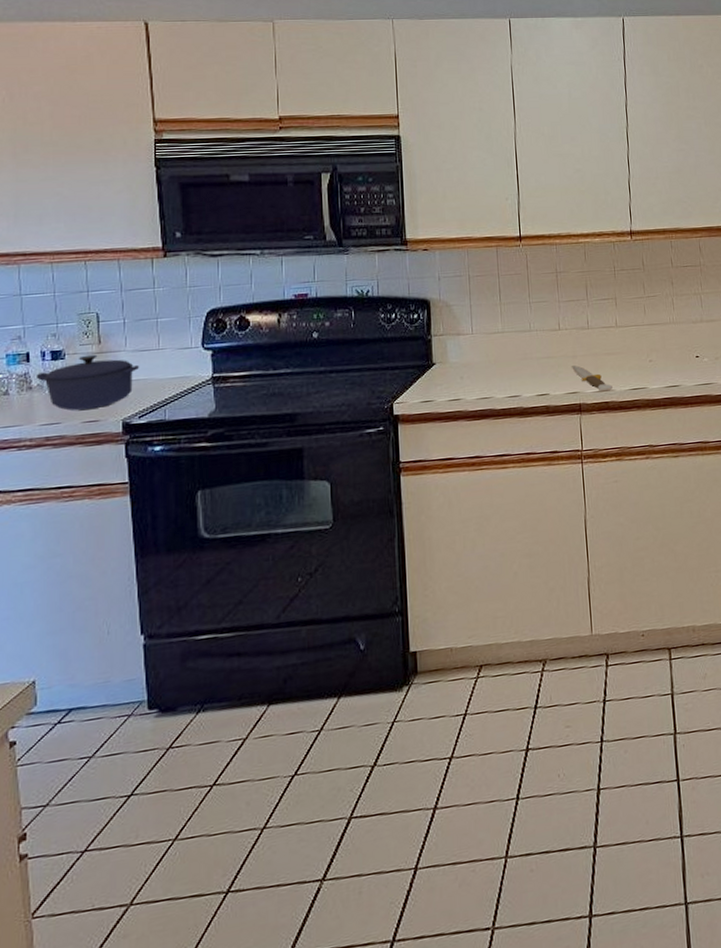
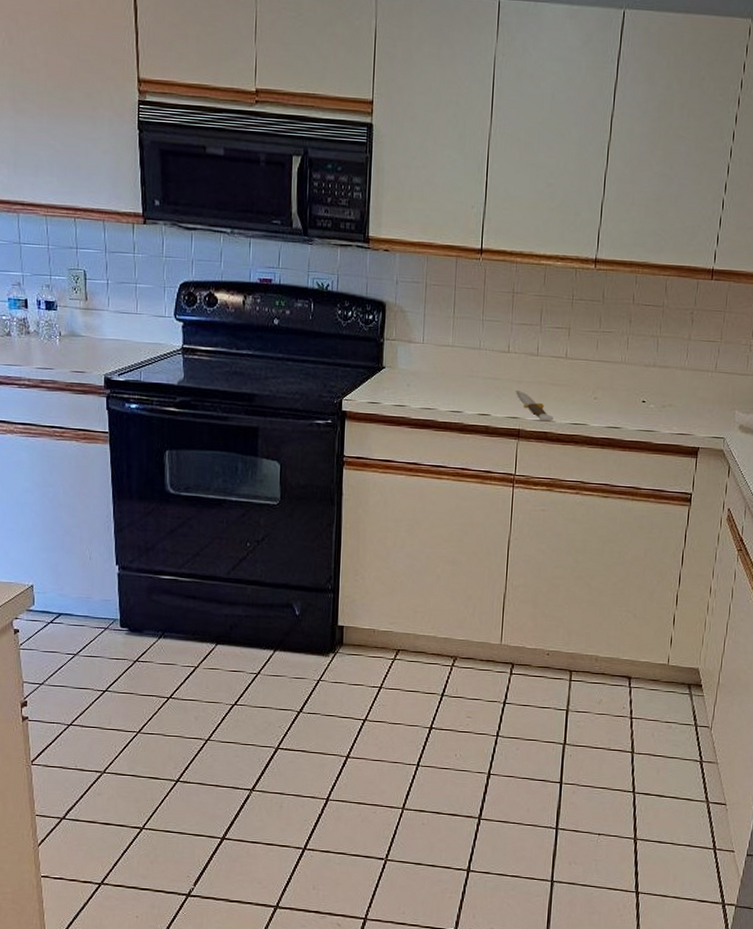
cooking pot: present [35,354,139,411] -> none [32,309,119,361]

